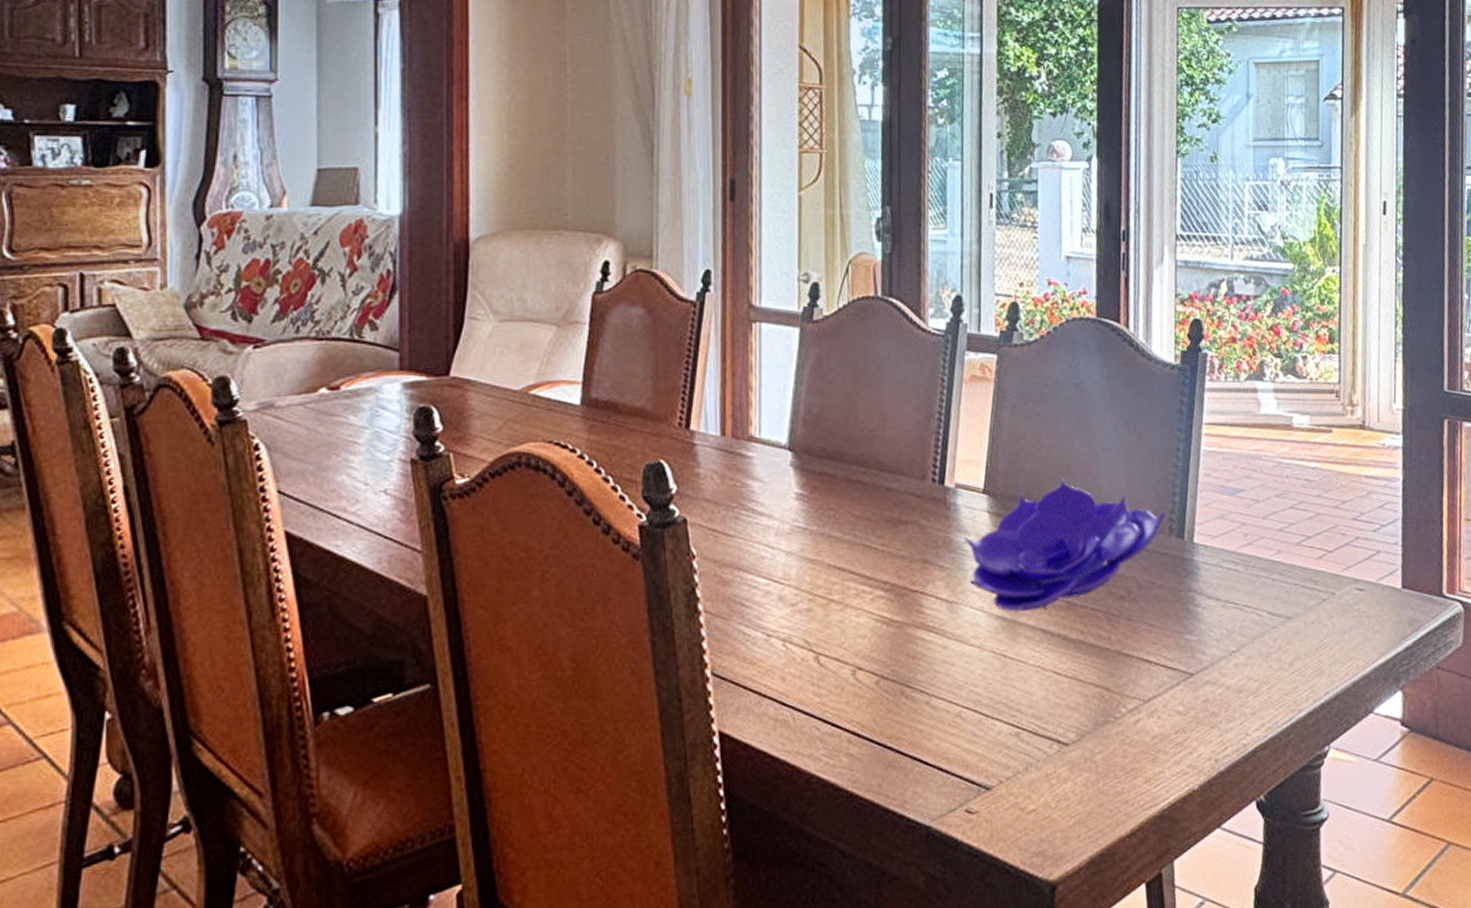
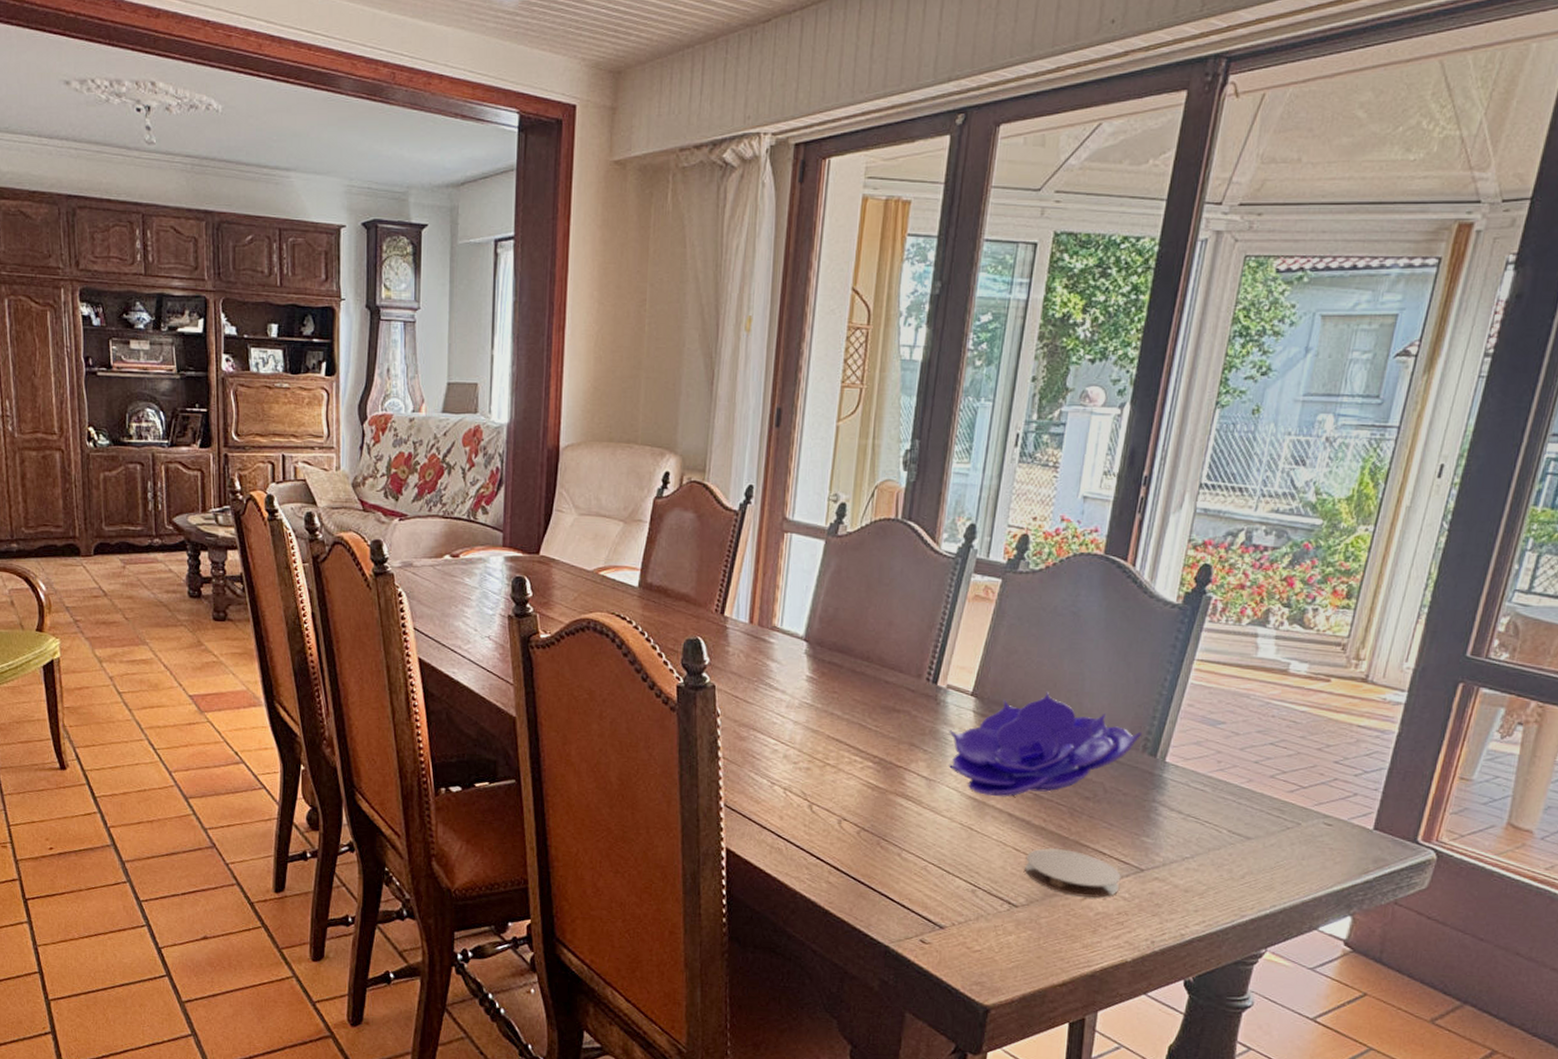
coaster: none [1068,663,1172,720] -> present [1025,848,1121,898]

